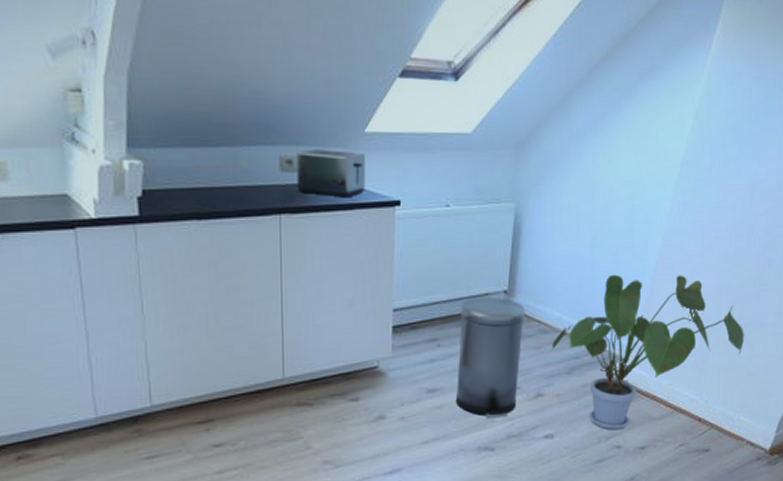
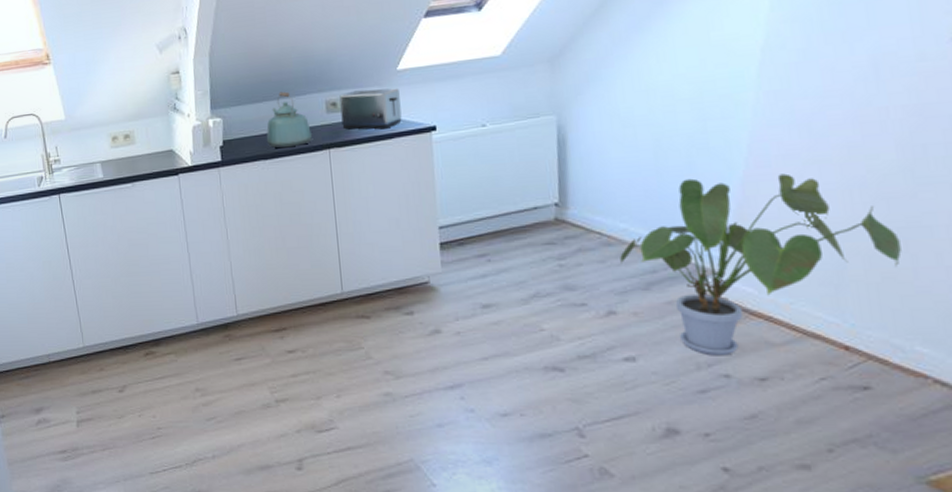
kettle: none [201,137,260,208] -> present [266,91,312,149]
pedal bin: present [456,297,525,419] -> none [508,210,585,337]

